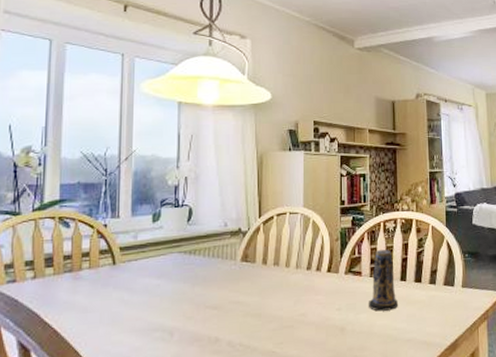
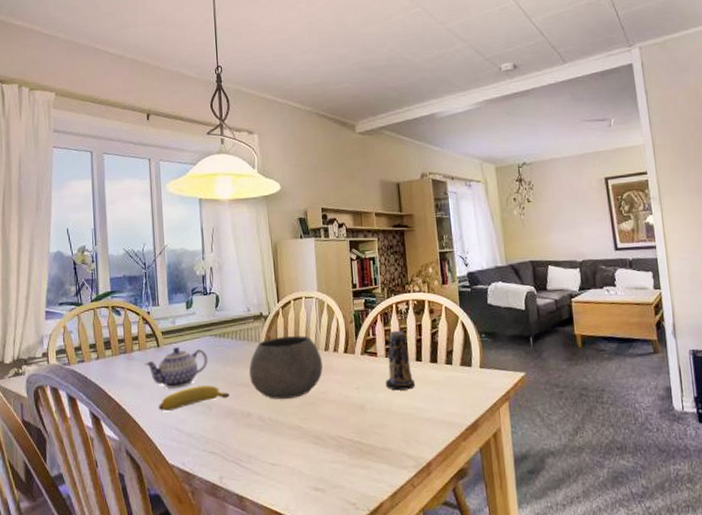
teapot: none [94,265,173,312] -> present [144,347,208,388]
banana: none [108,308,196,339] -> present [159,385,229,411]
bowl: none [221,253,303,323] -> present [249,335,323,400]

